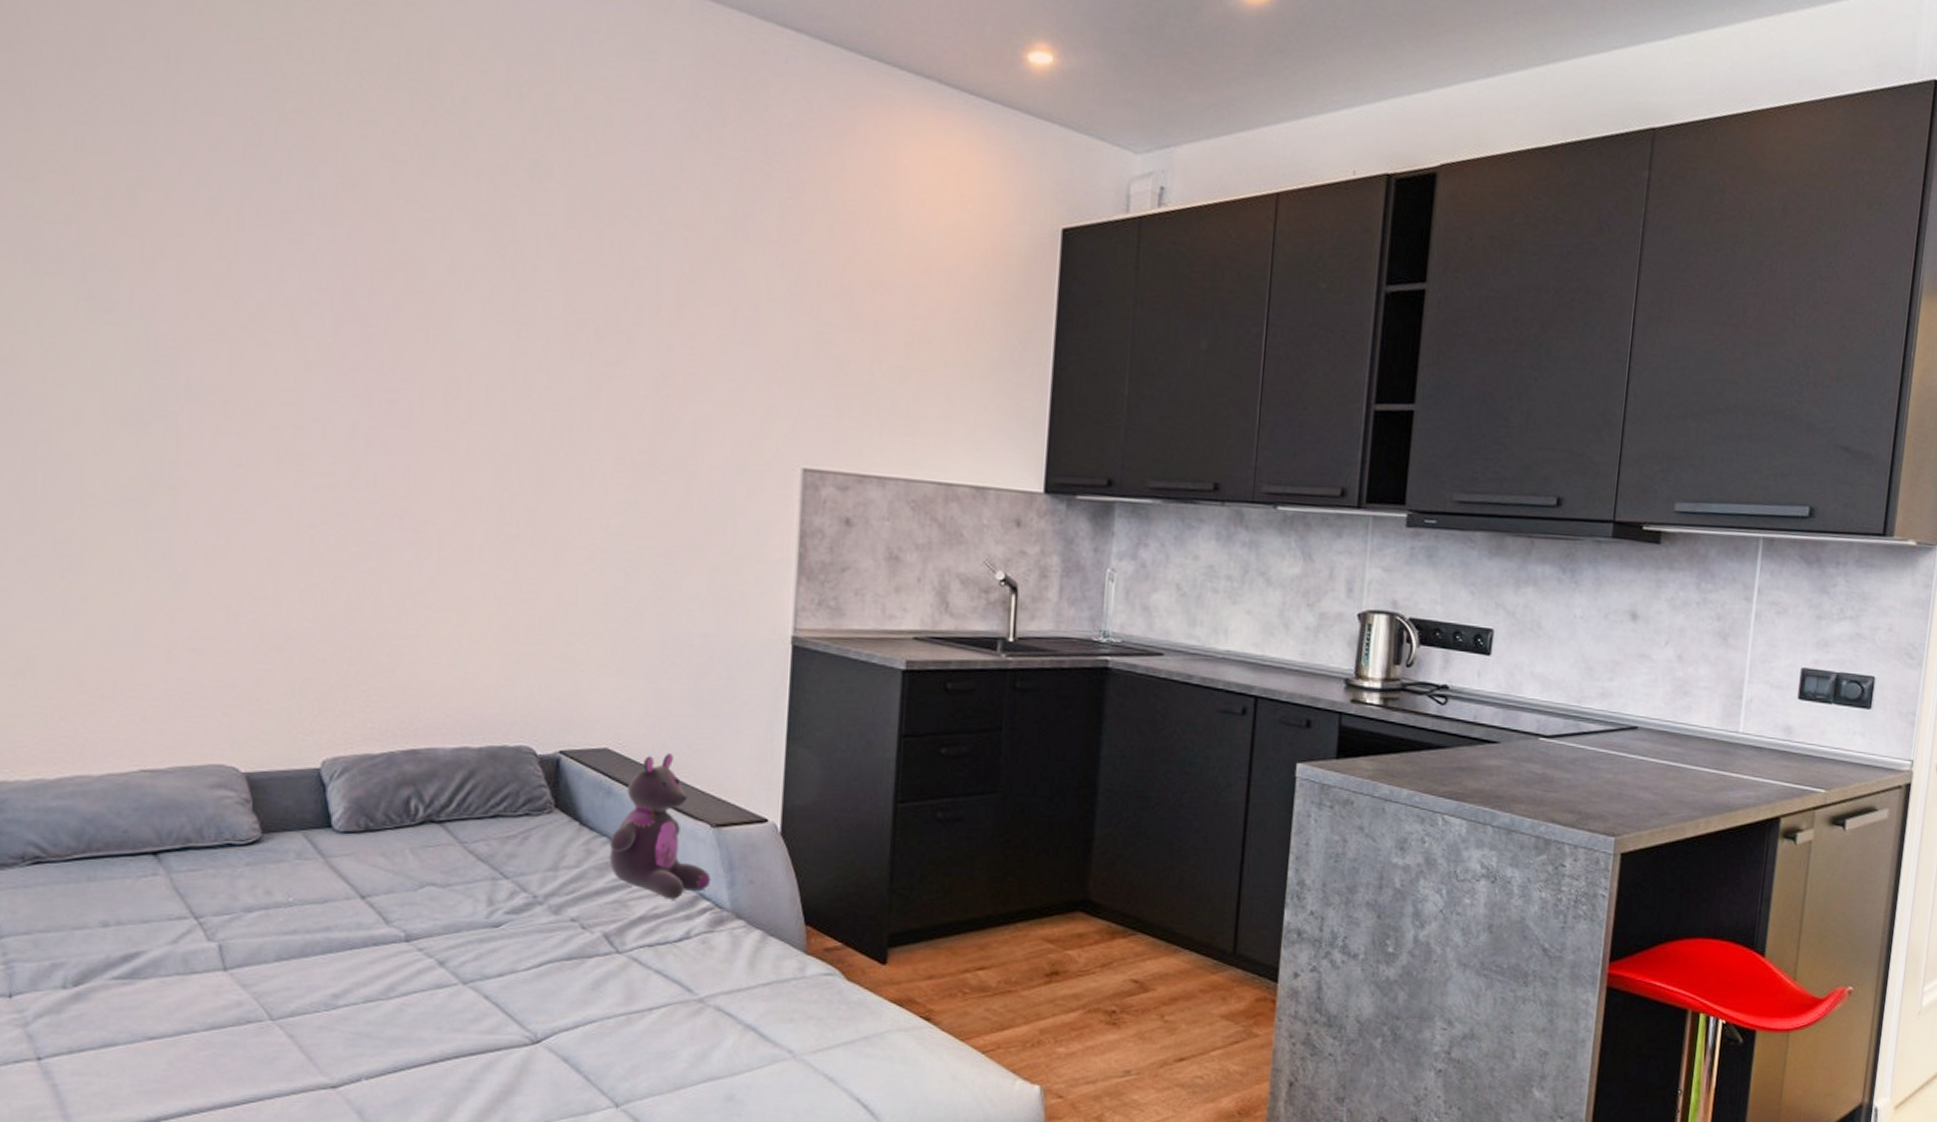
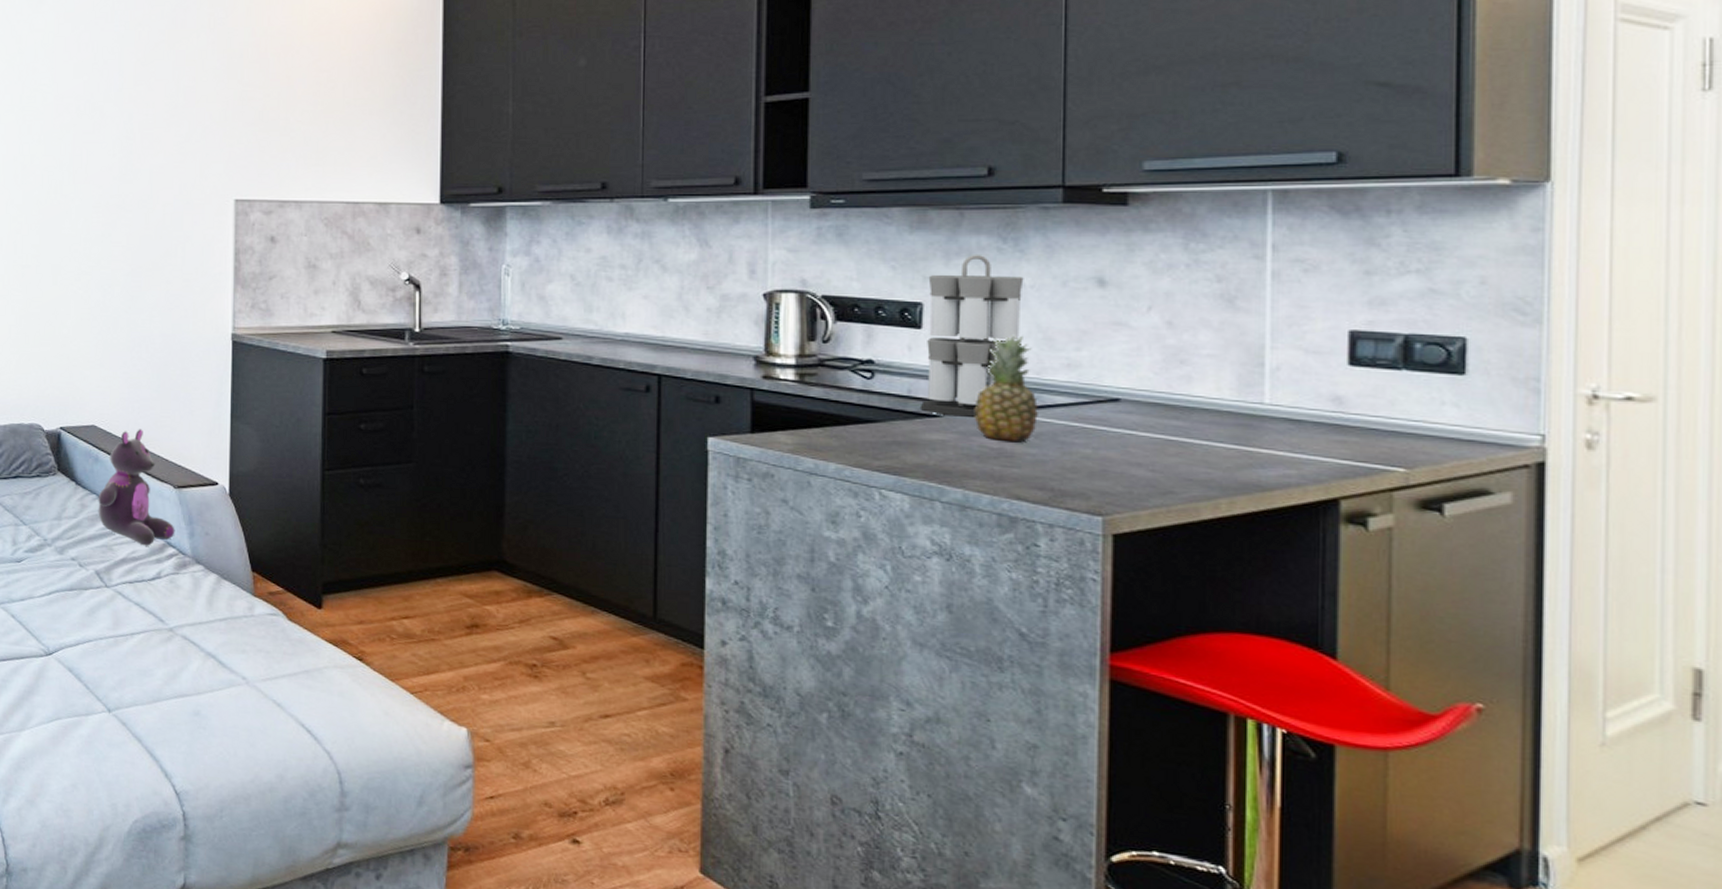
spice rack: none [1482,584,1576,745] -> present [919,255,1024,419]
fruit: none [1525,664,1577,768] -> present [974,335,1038,443]

